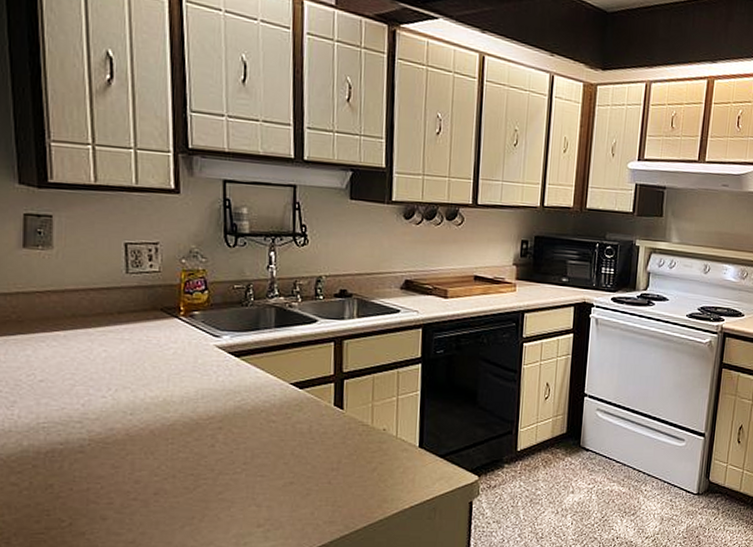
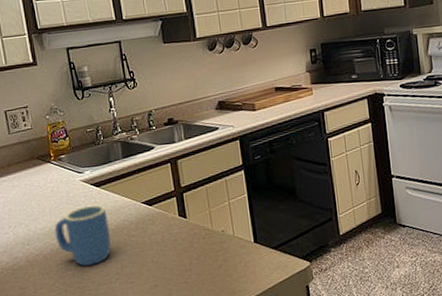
mug: none [170,377,244,449] -> present [54,204,111,266]

